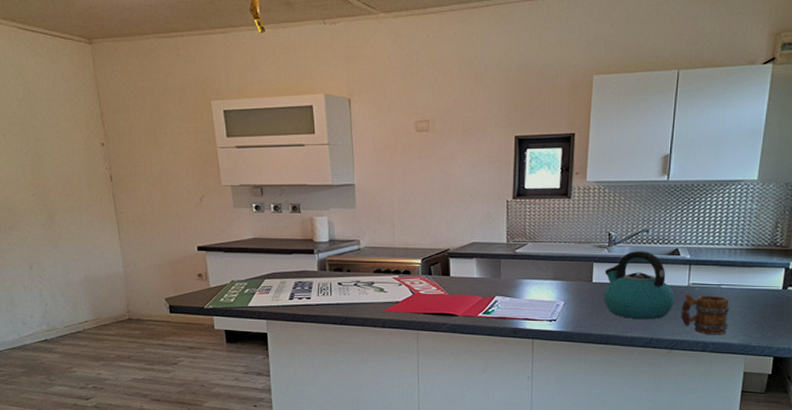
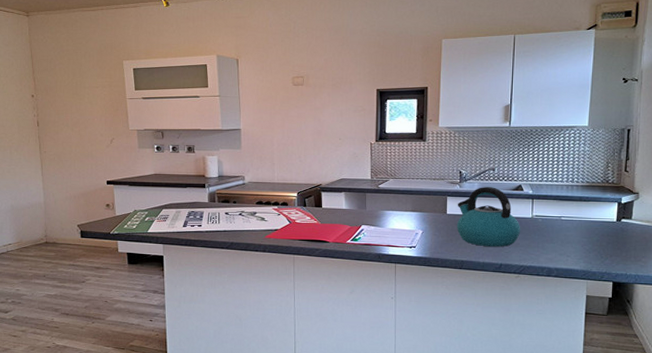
mug: present [680,294,730,335] -> none [526,224,571,262]

